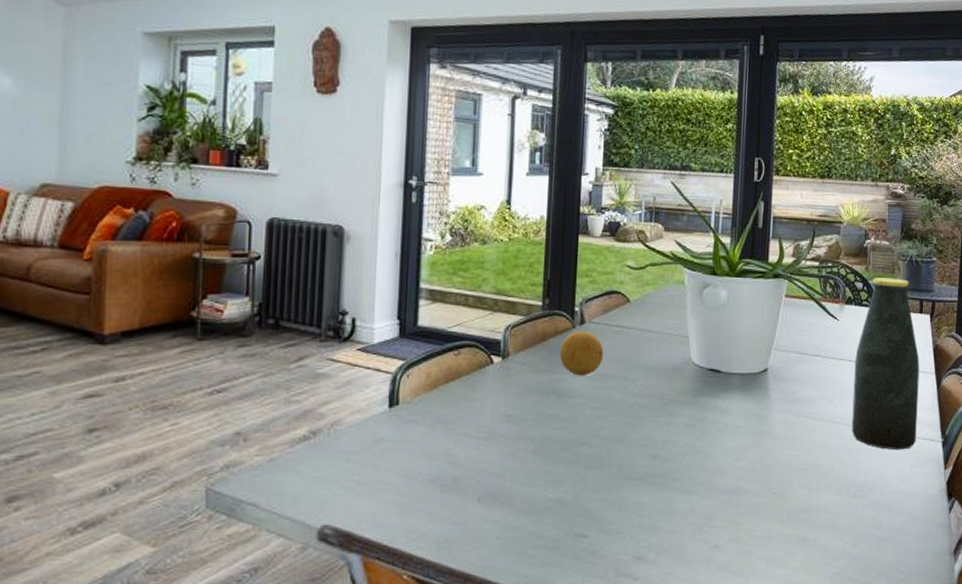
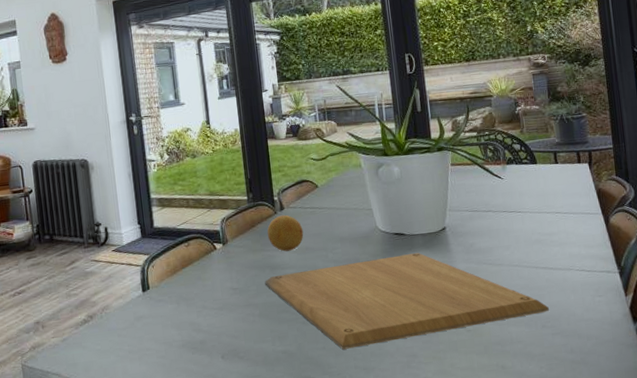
chopping board: none [546,395,864,503] -> present [264,253,549,350]
bottle: present [851,278,920,450] -> none [523,136,594,284]

